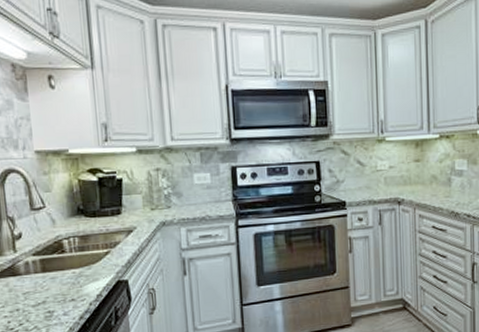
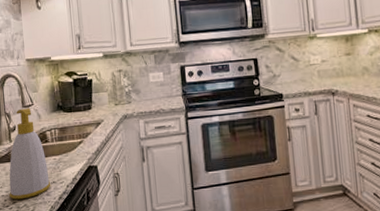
soap bottle: none [13,211,69,321] -> present [9,108,51,200]

